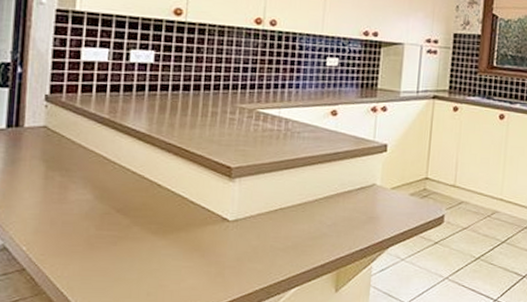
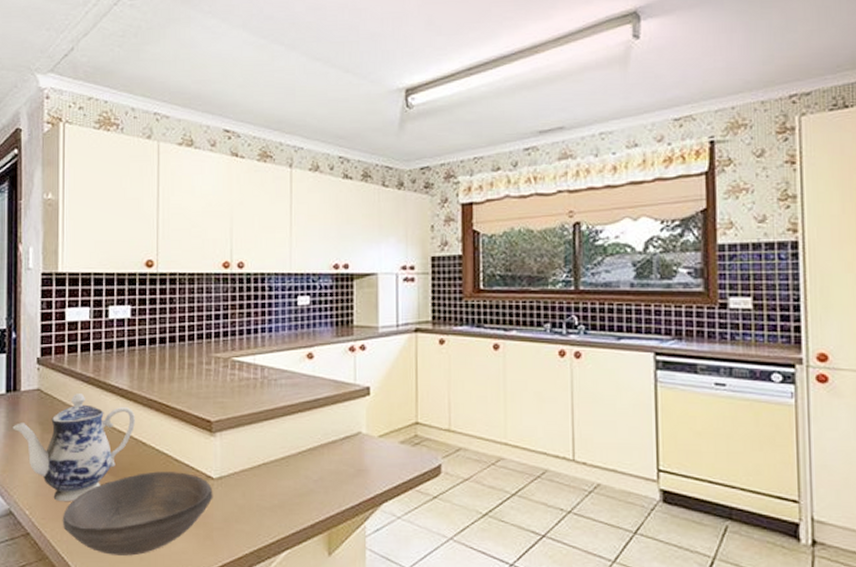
teapot: none [12,133,152,239] -> present [12,394,135,502]
bowl: none [63,212,228,291] -> present [62,471,213,556]

